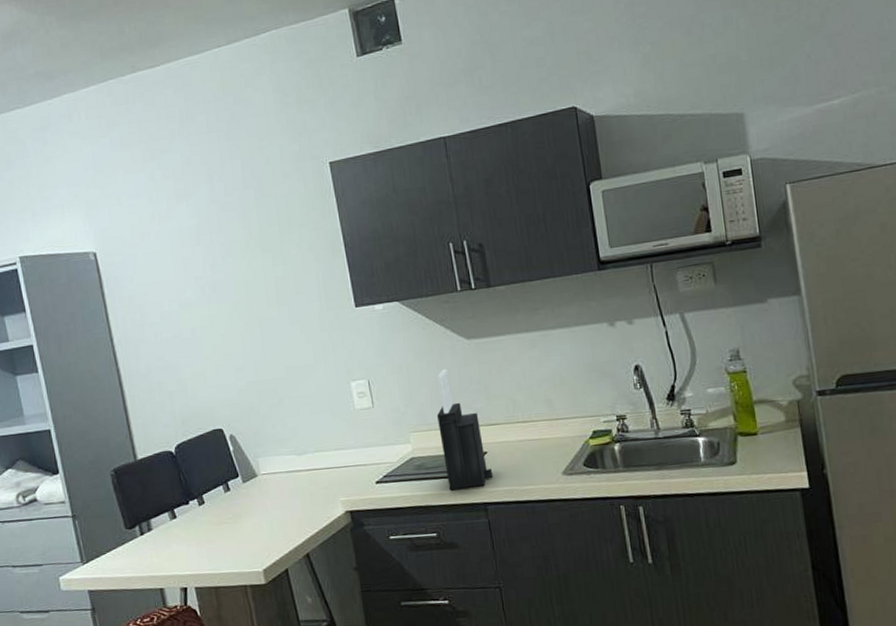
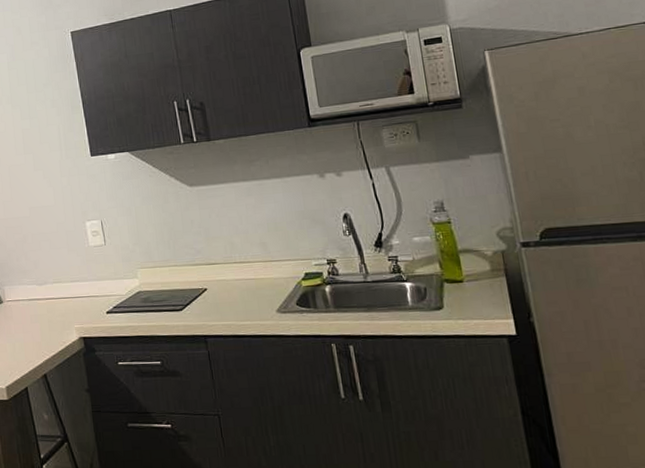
knife block: present [437,369,494,491] -> none [162,212,213,323]

